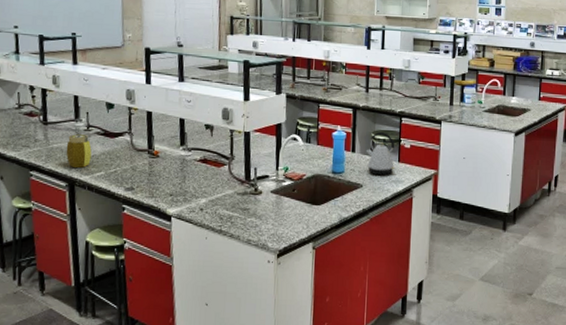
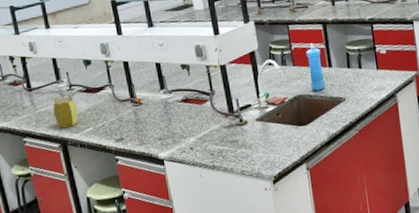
kettle: present [365,132,396,176] -> none [342,42,375,86]

